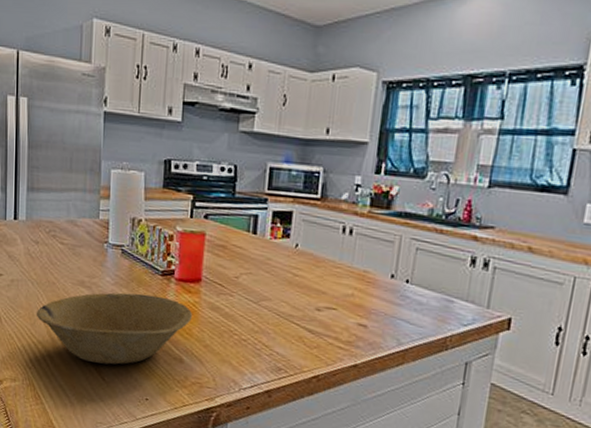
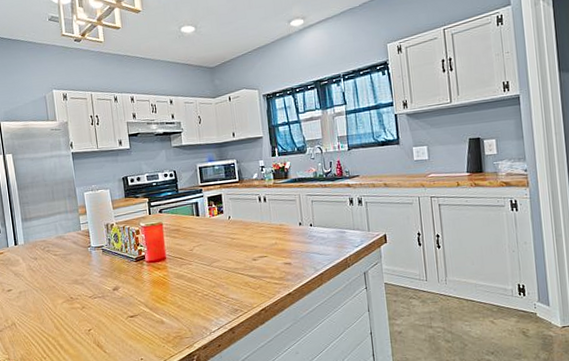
bowl: present [36,292,192,365] -> none [43,277,164,341]

